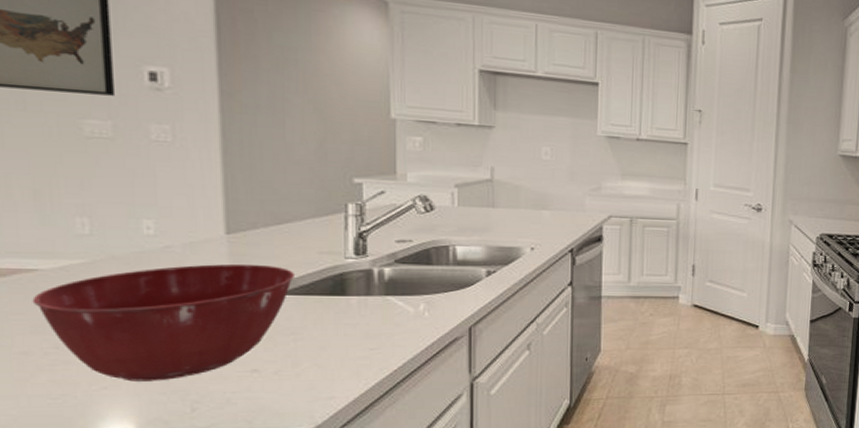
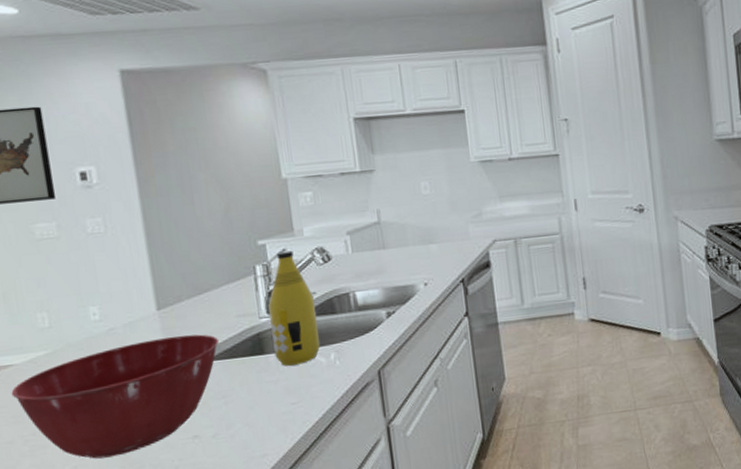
bottle: none [357,193,410,311] -> present [268,250,321,366]

